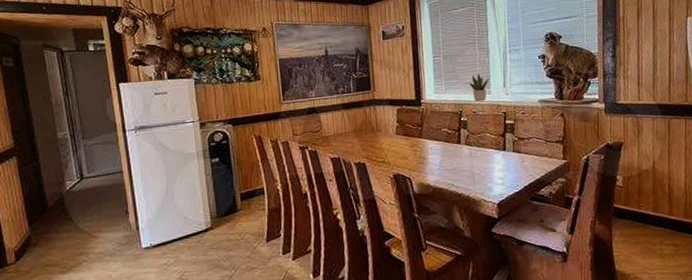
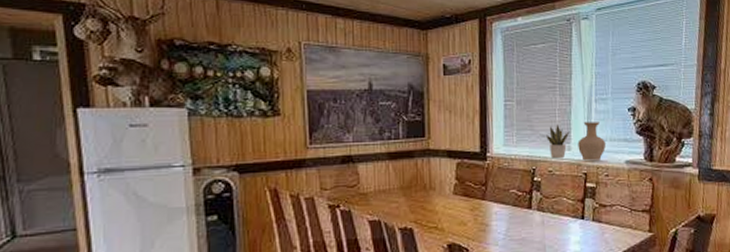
vase: none [496,69,521,103] -> present [577,122,607,162]

